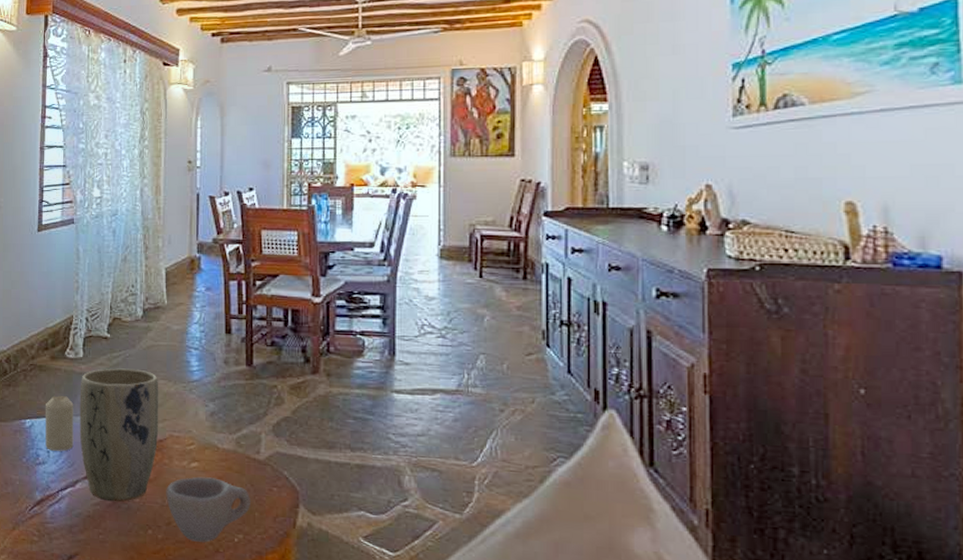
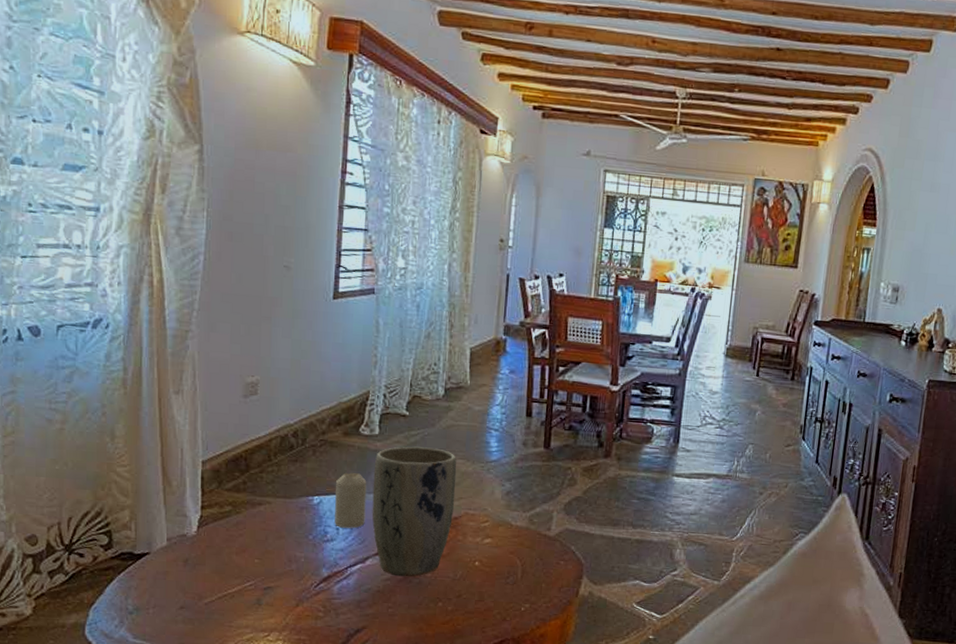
cup: present [166,476,250,543] -> none [458,552,539,612]

